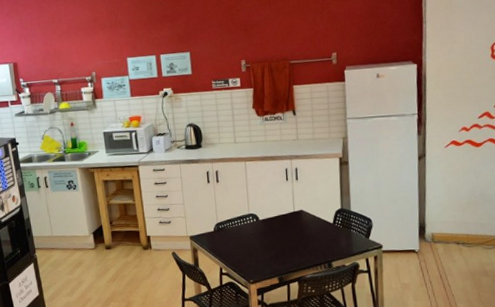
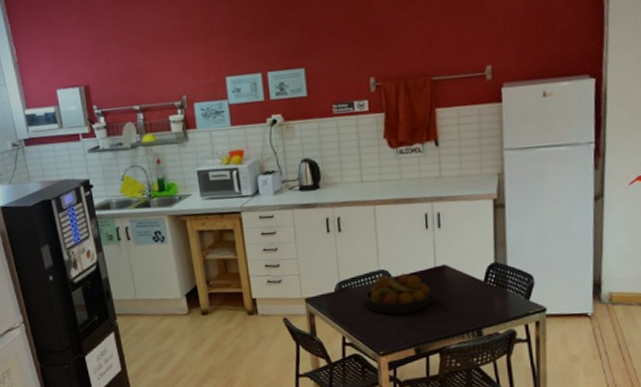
fruit bowl: none [237,216,291,250] -> present [364,273,431,314]

